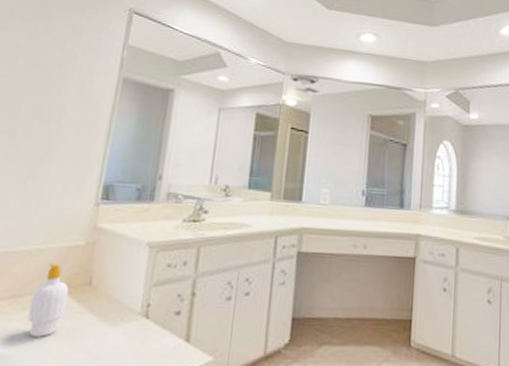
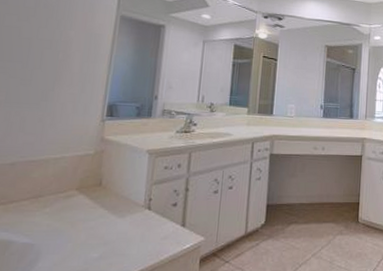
soap bottle: present [27,263,70,337] -> none [48,169,83,228]

